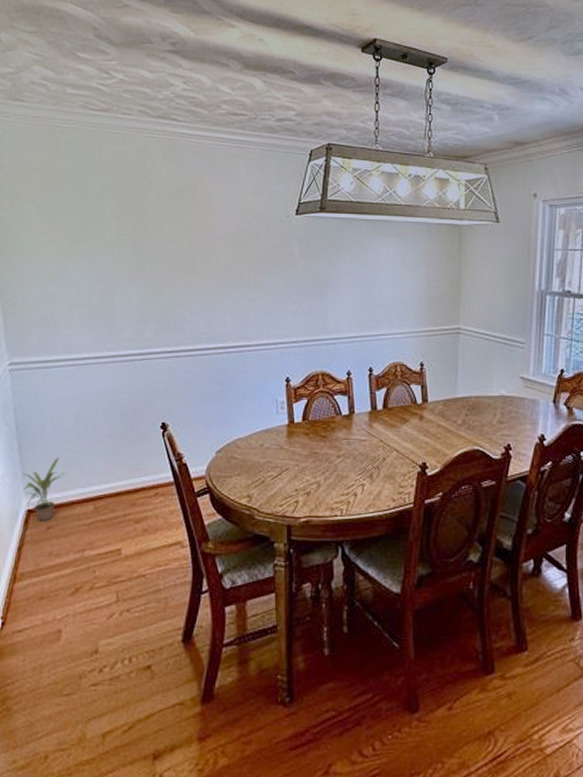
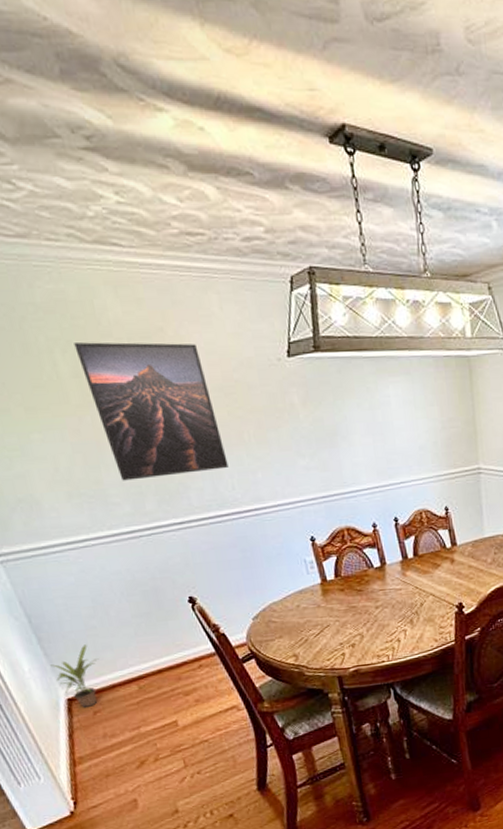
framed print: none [121,192,225,309] -> present [74,342,229,481]

